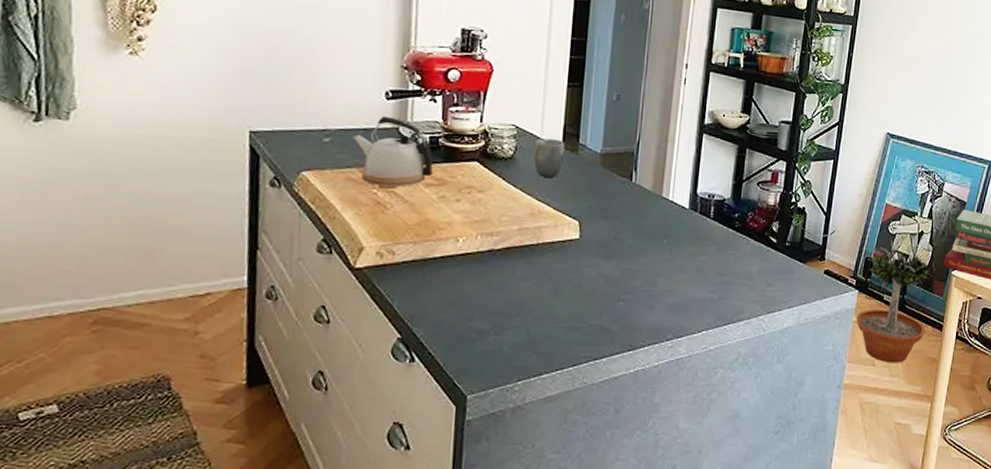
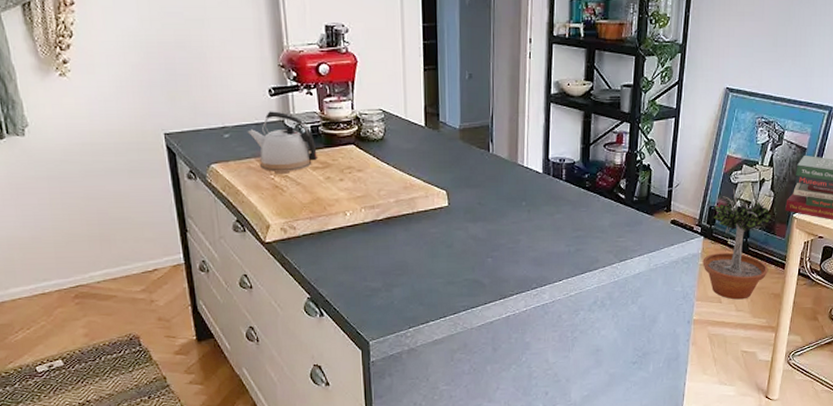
cup: present [534,138,565,177] -> none [402,119,427,154]

